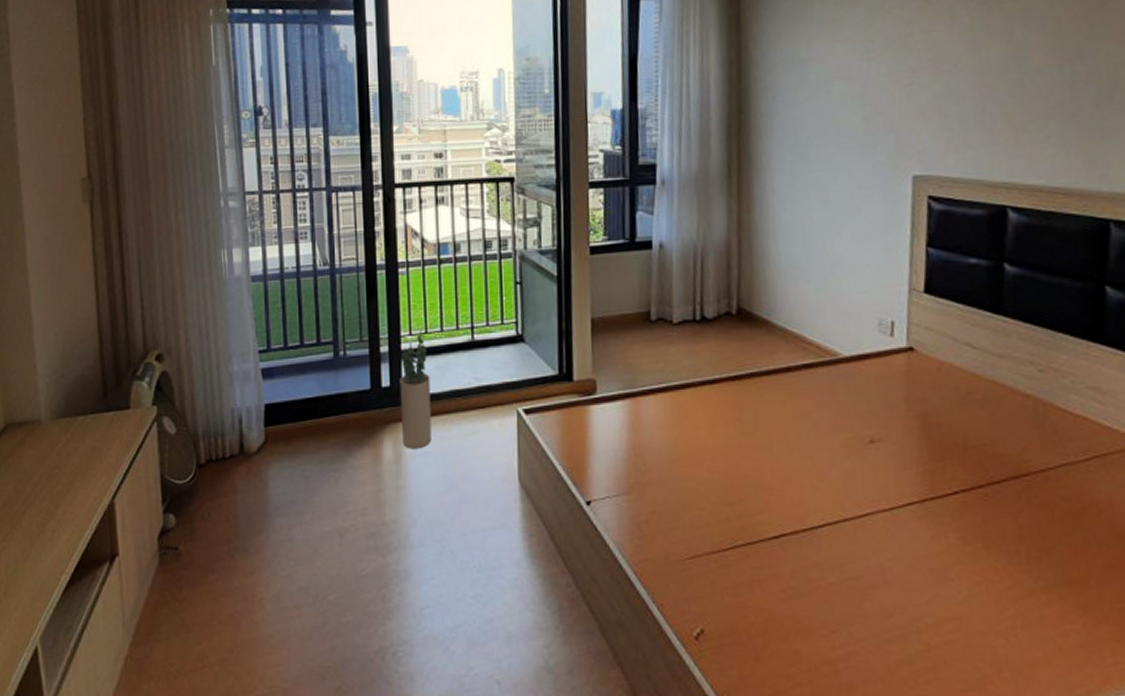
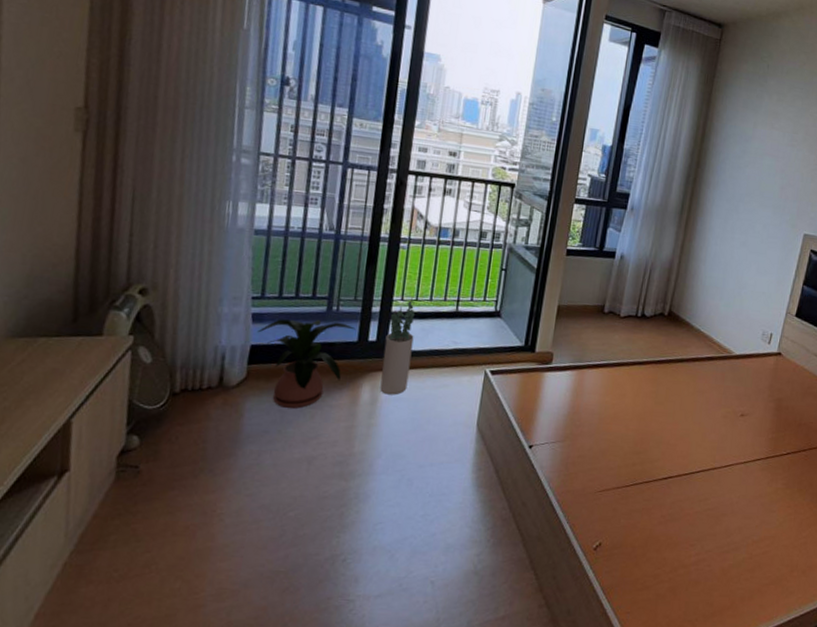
house plant: none [268,369,366,474] -> present [256,319,356,409]

